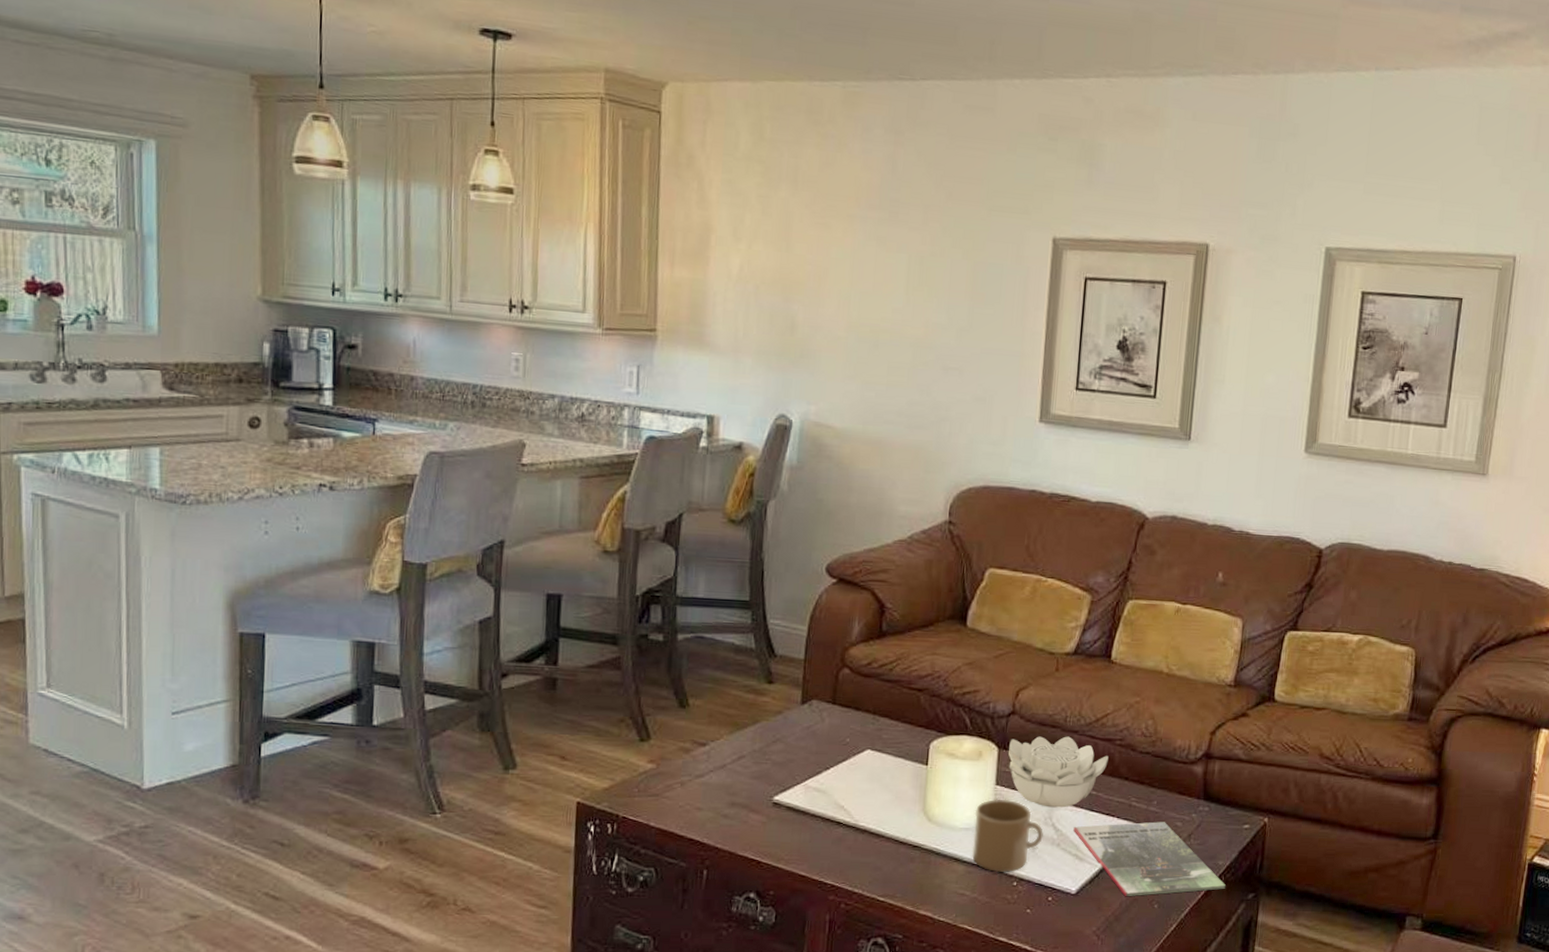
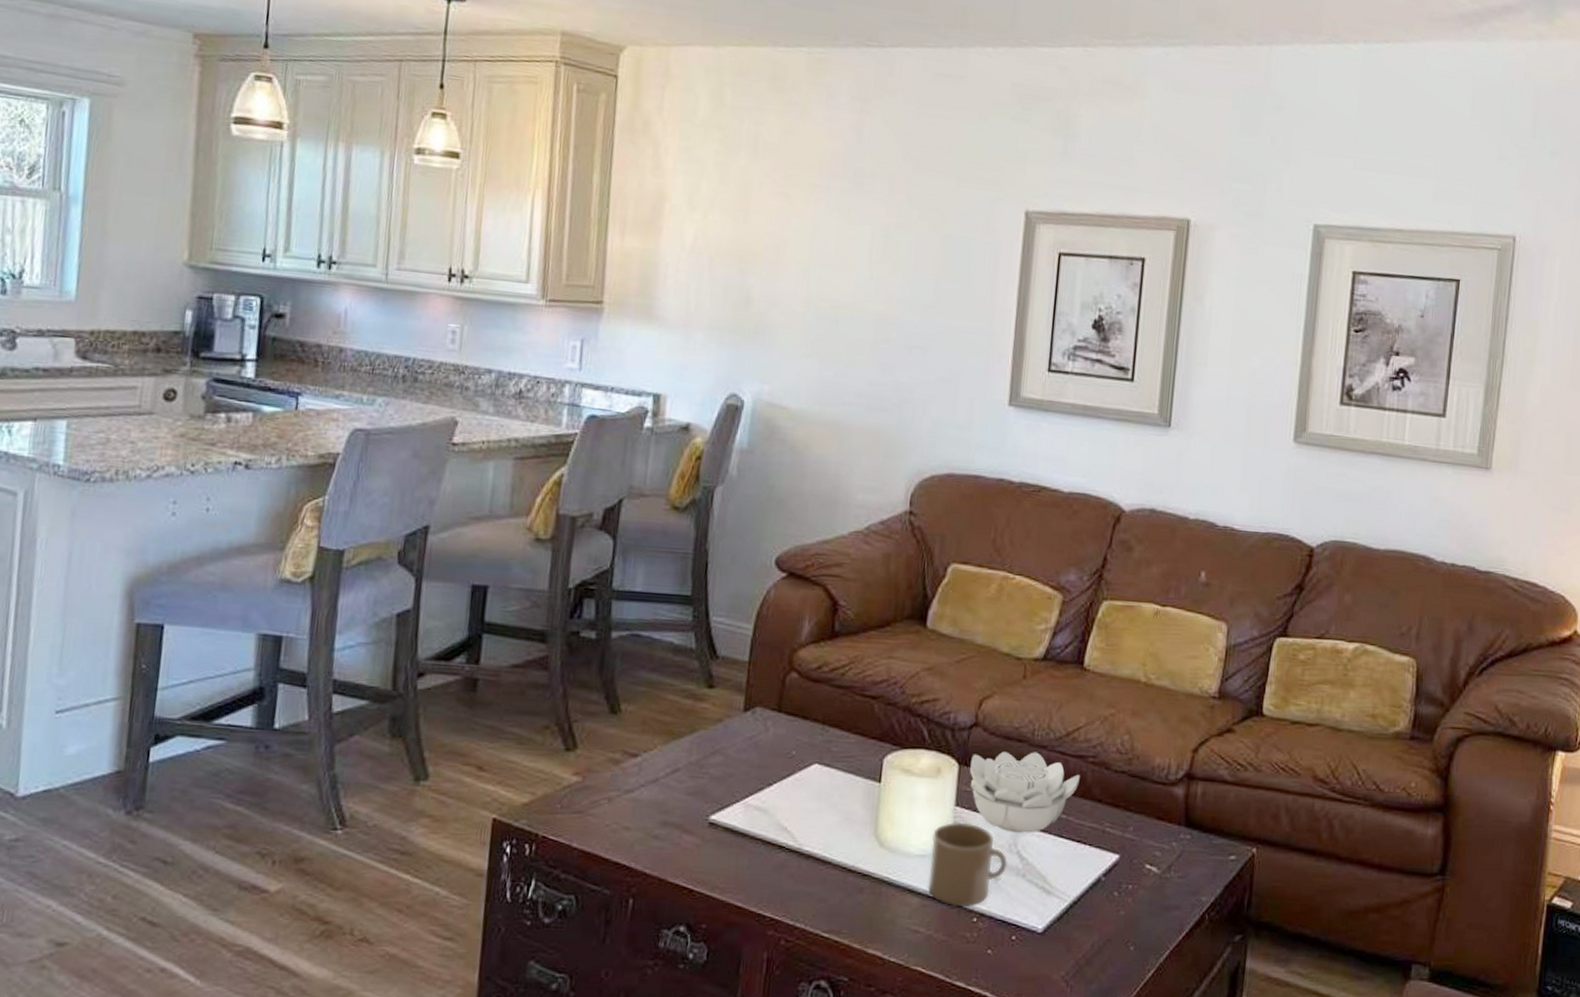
magazine: present [1073,821,1226,897] -> none [1041,850,1210,937]

